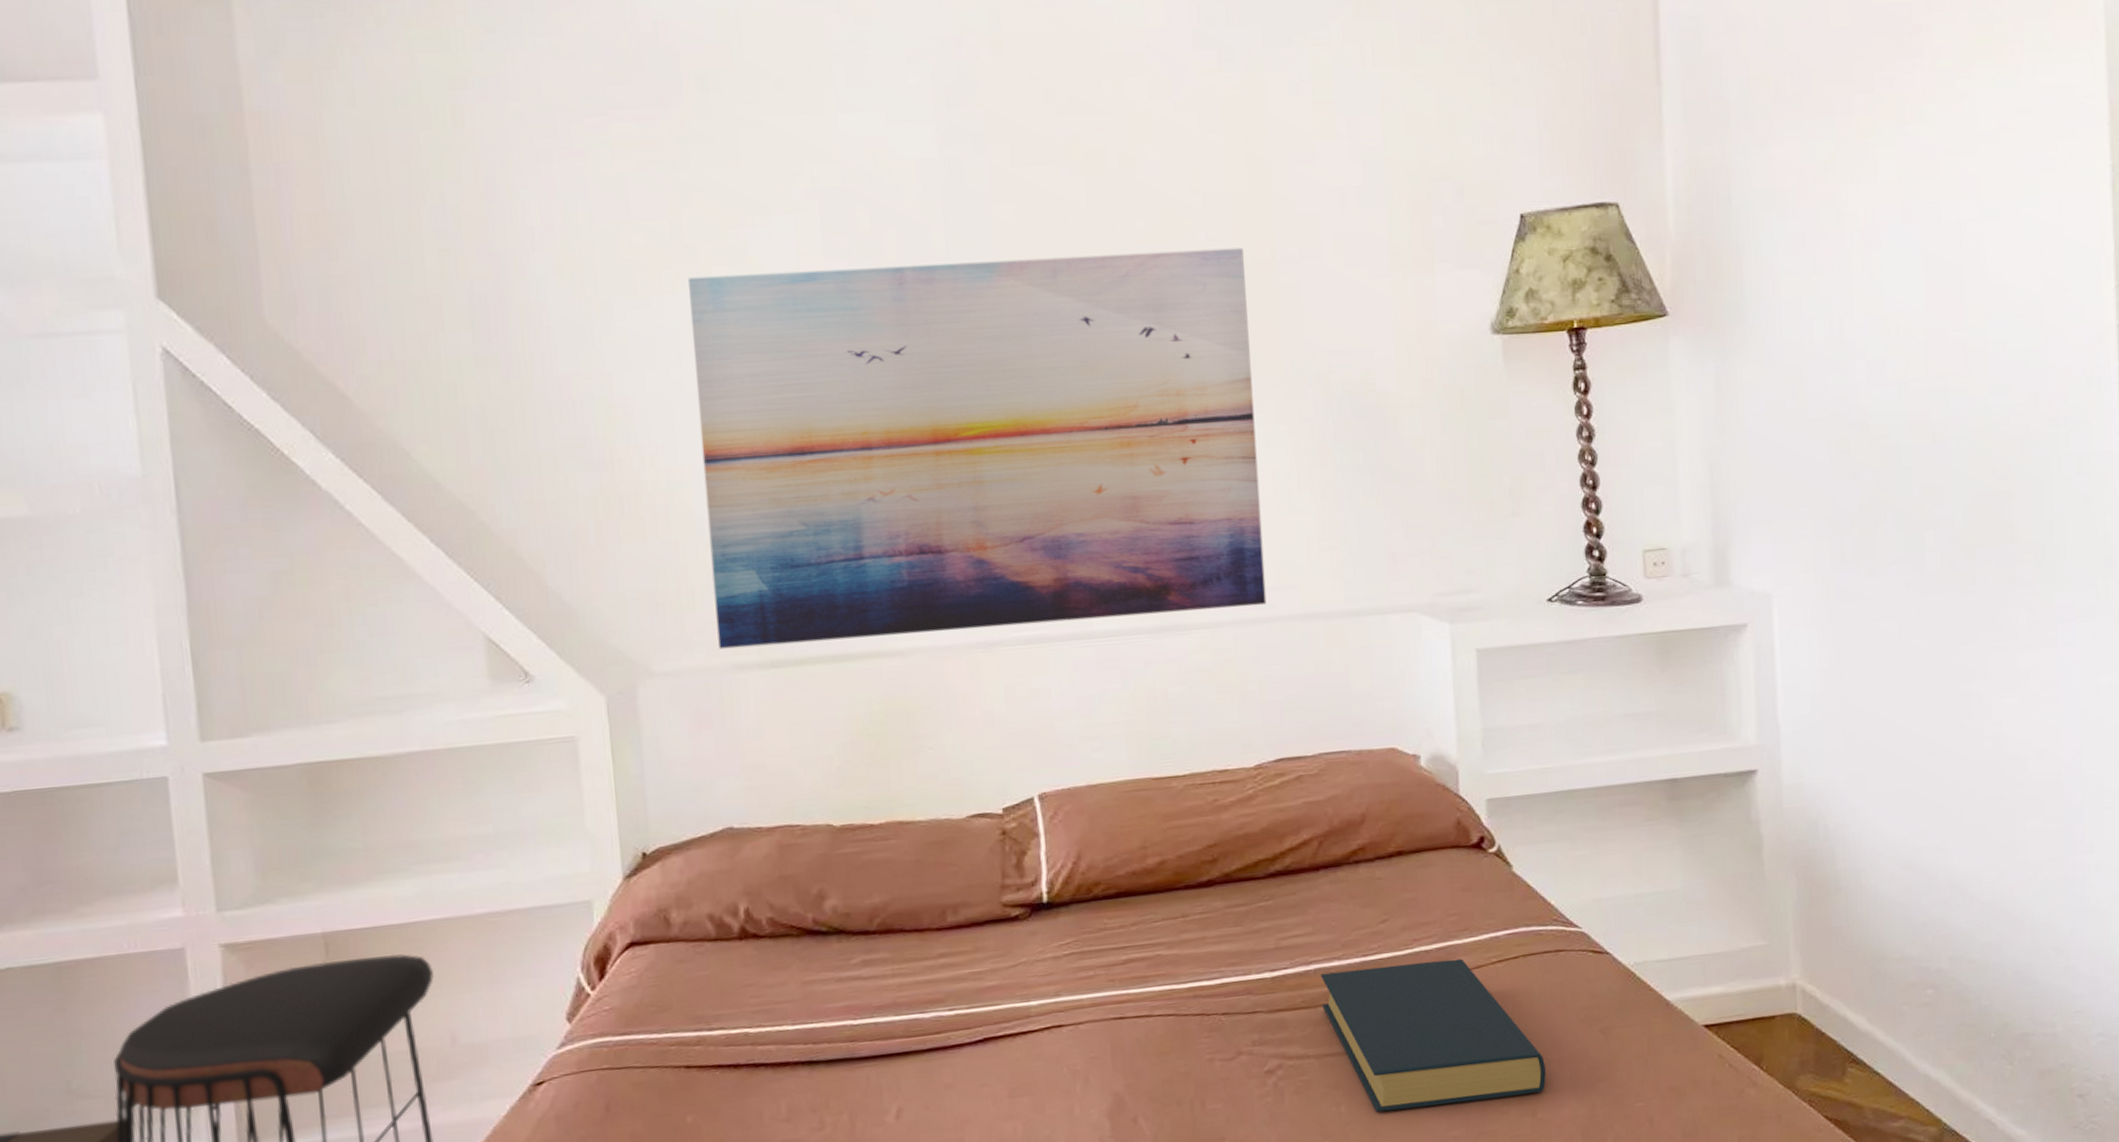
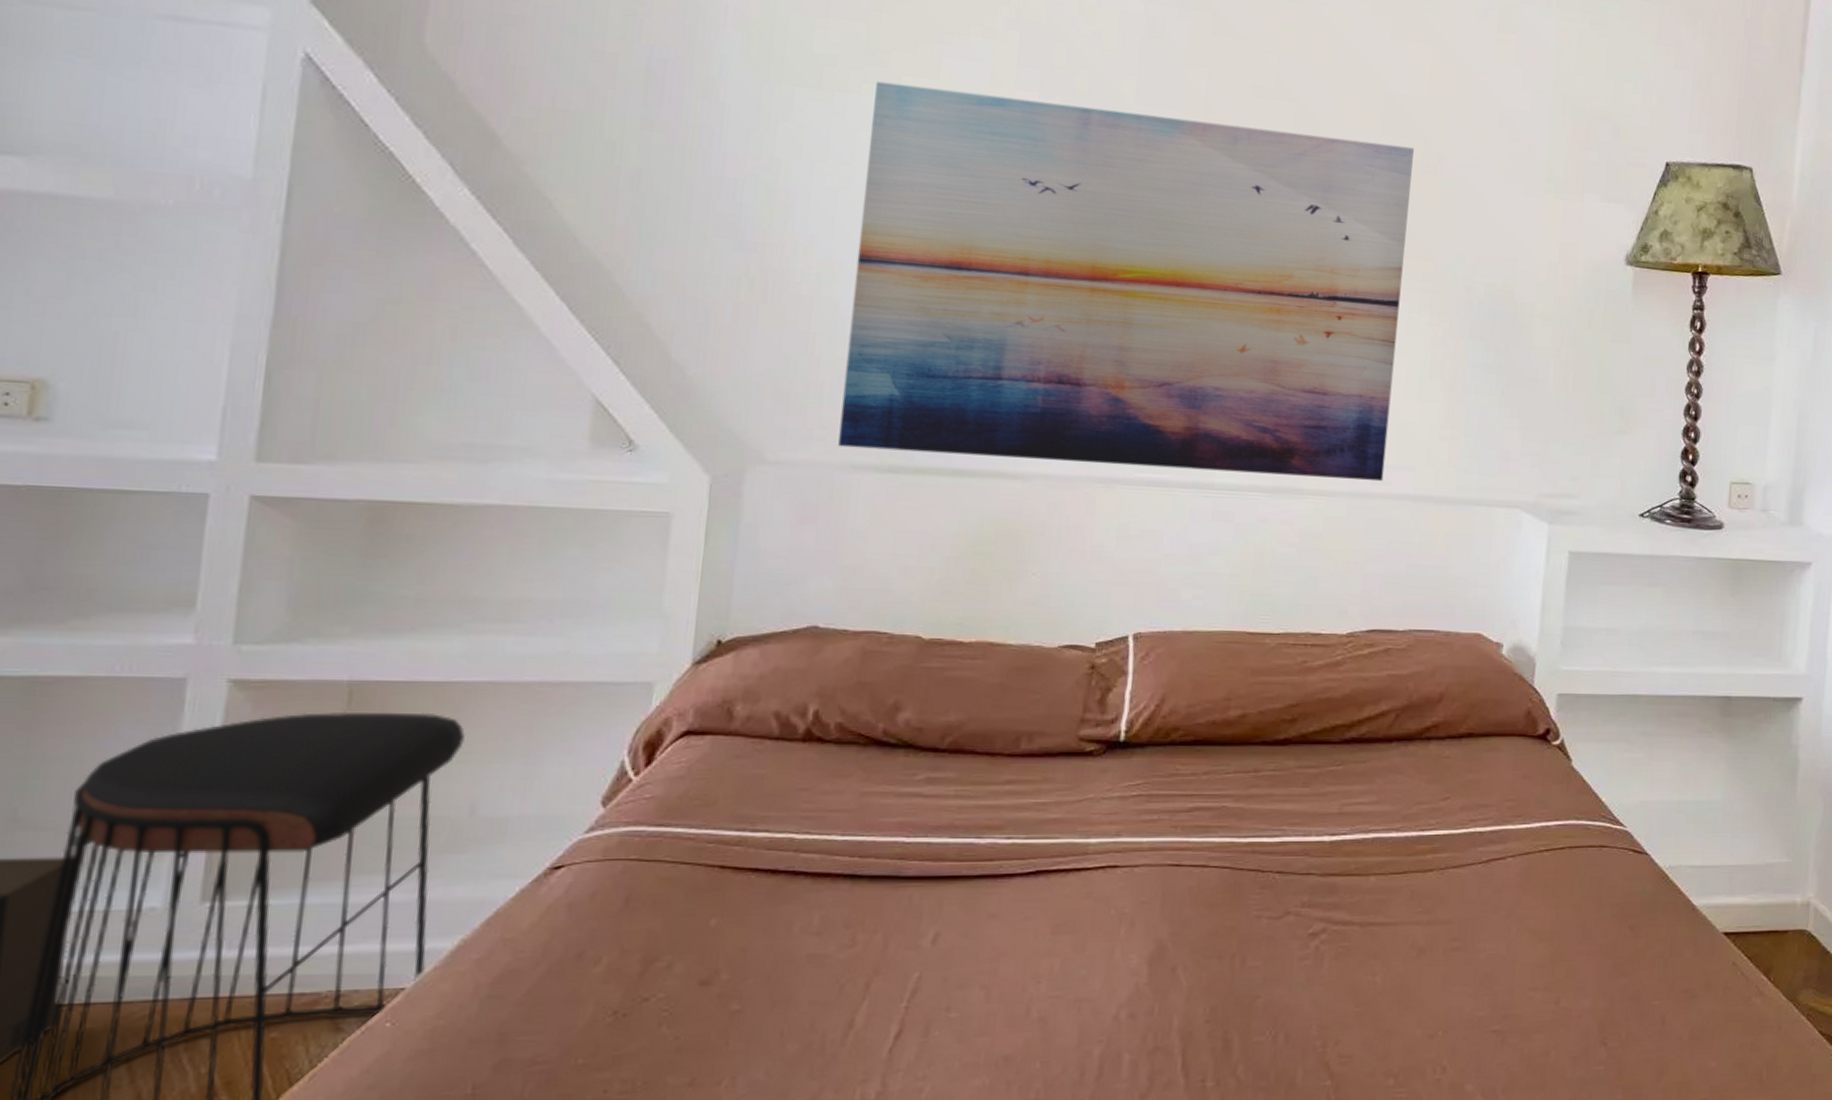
hardback book: present [1320,958,1546,1113] -> none [1374,842,1574,986]

